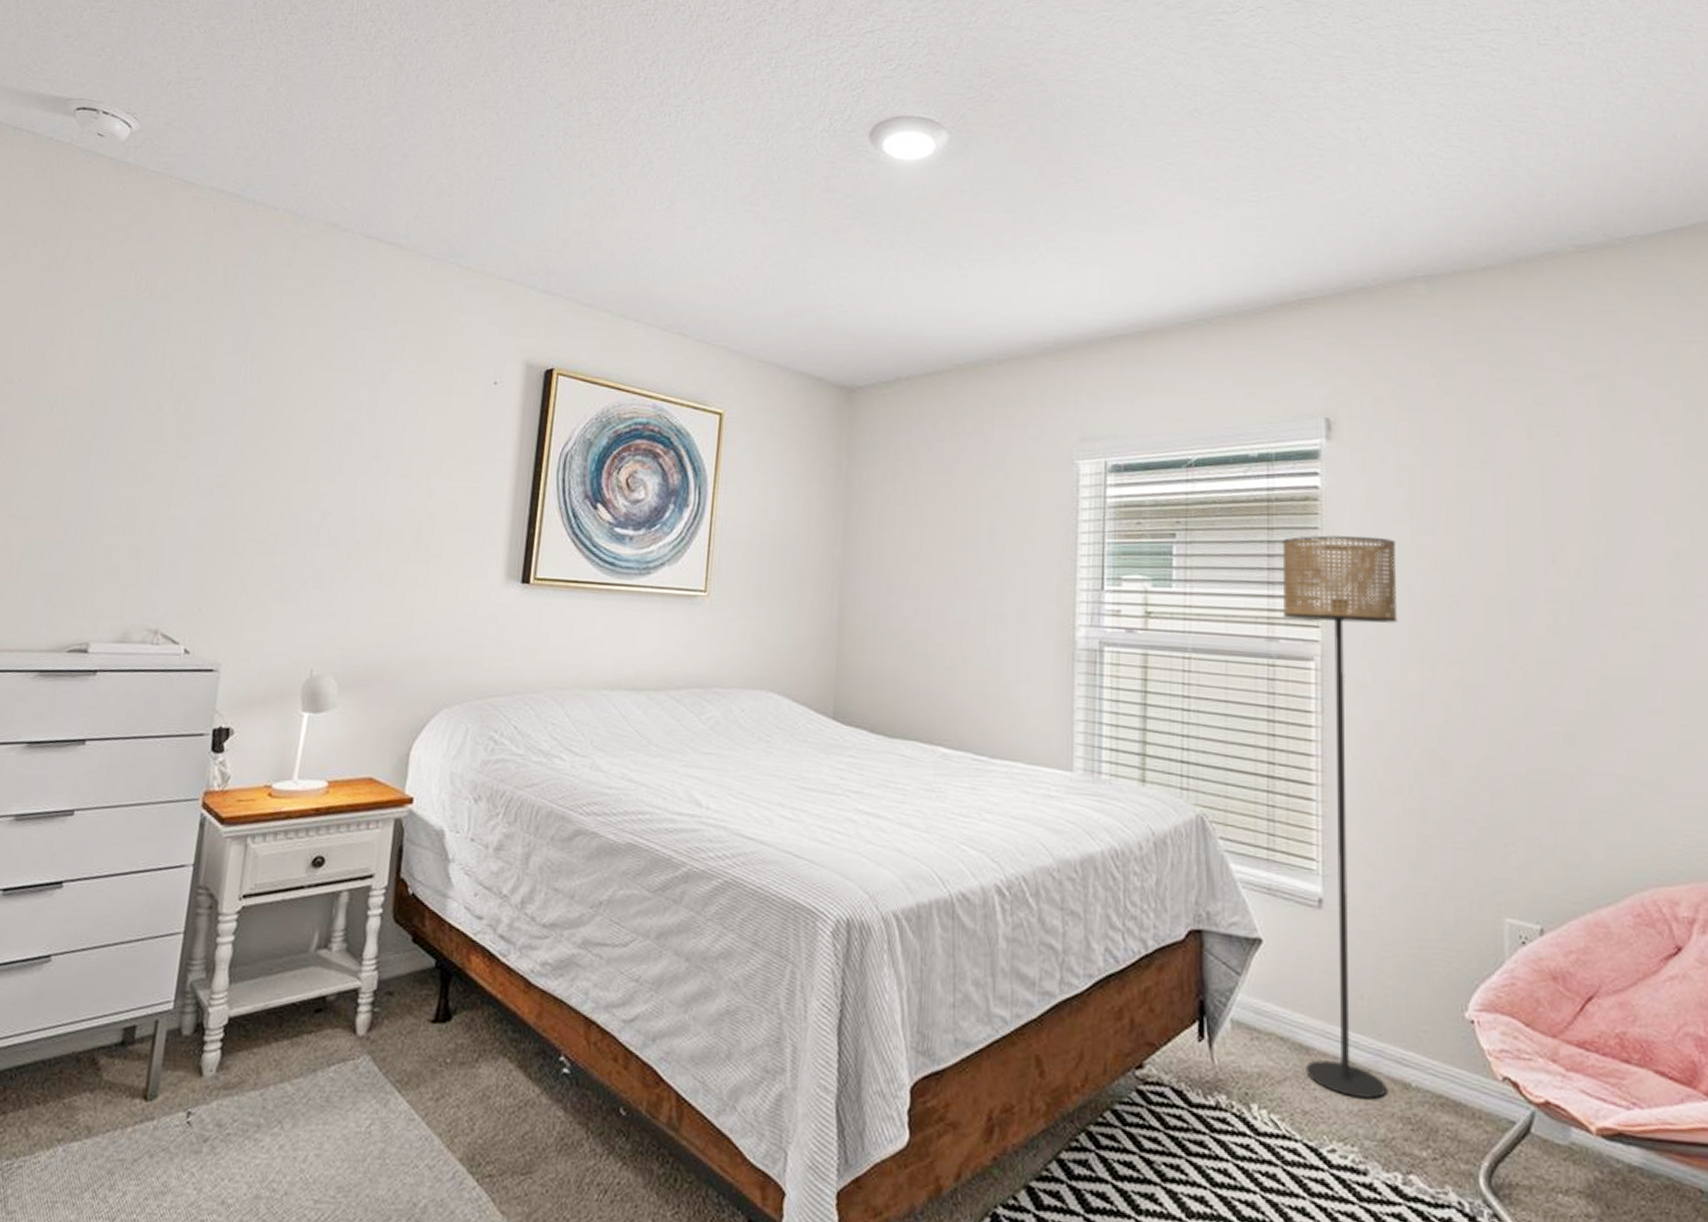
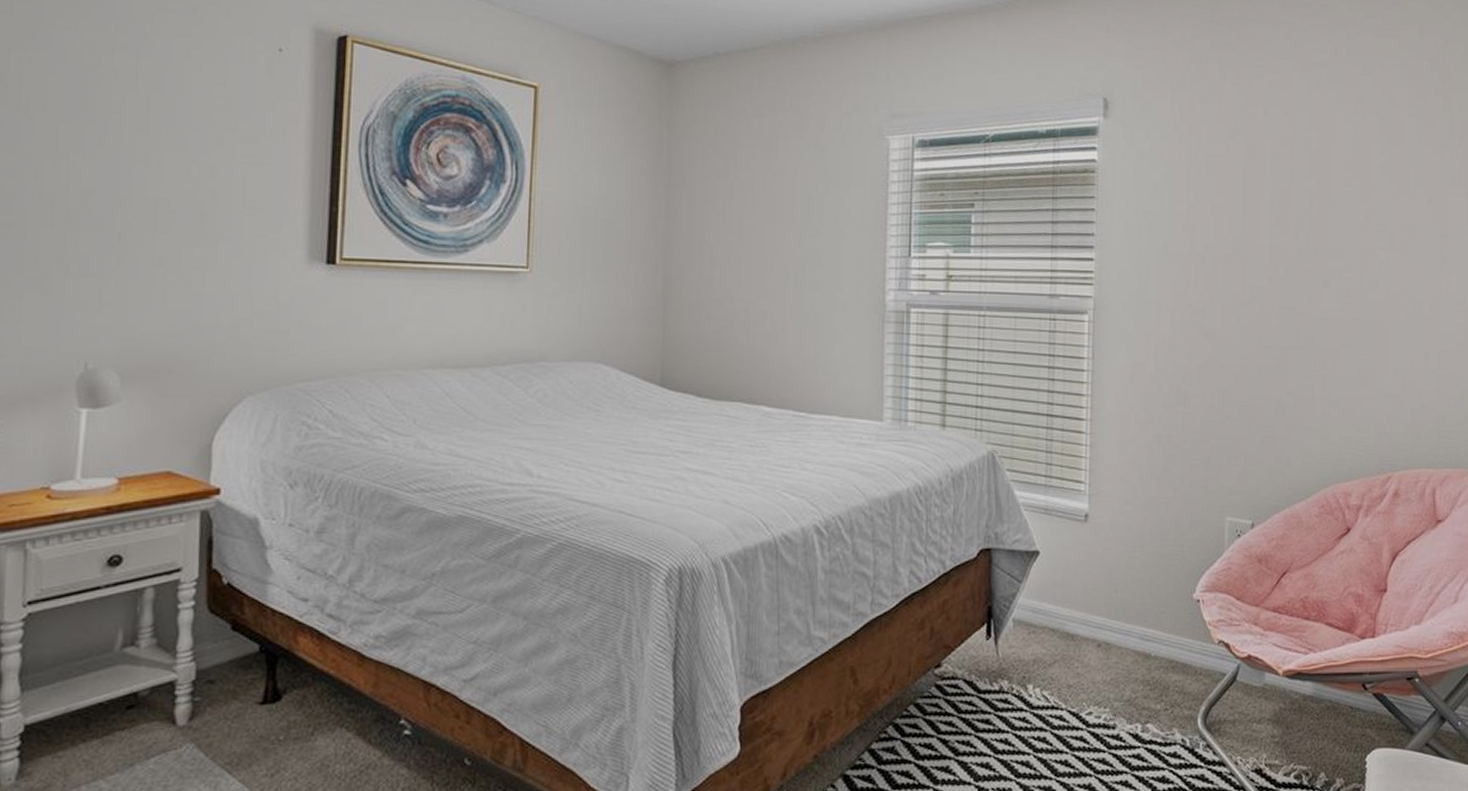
floor lamp: present [1282,534,1398,1100] -> none [1063,203,1156,671]

